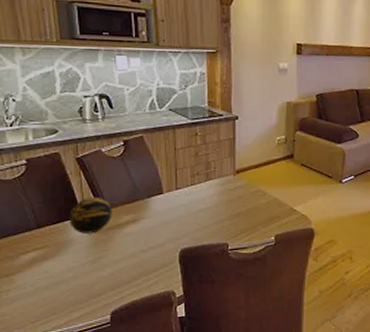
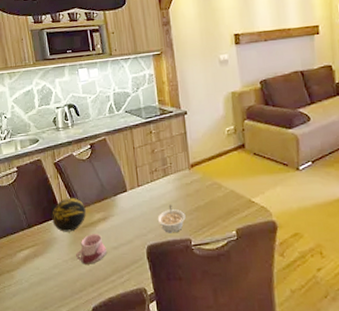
mug: none [96,236,134,268] -> present [76,234,107,264]
legume: none [194,209,225,237] -> present [157,204,186,233]

